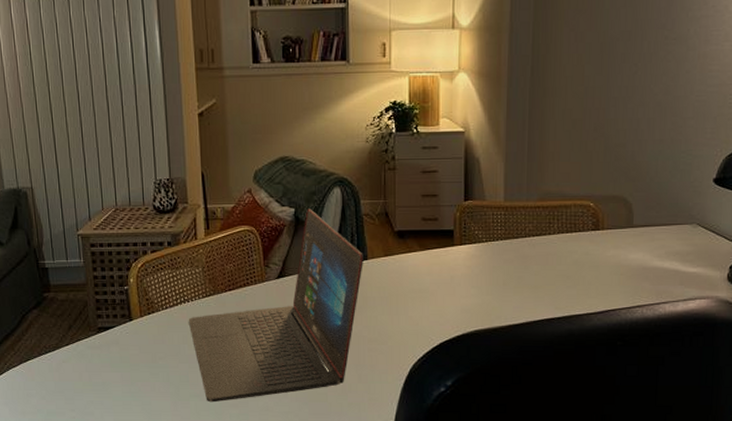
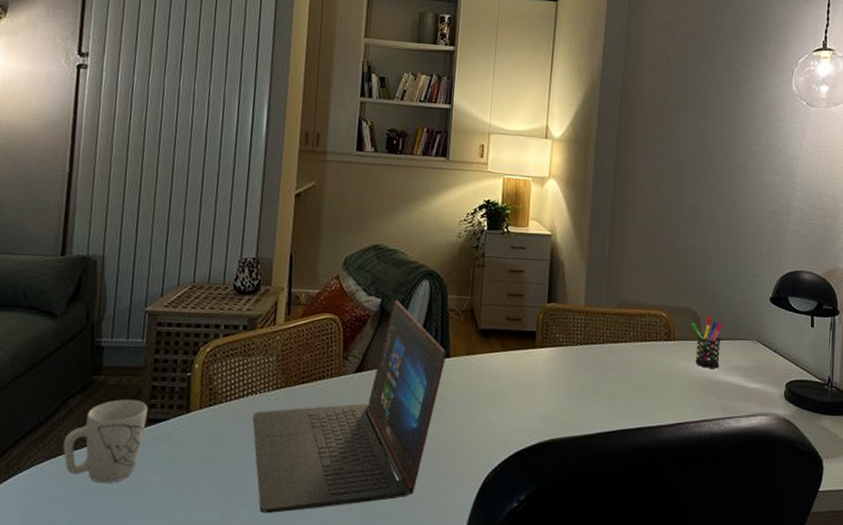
mug: none [30,312,97,382] -> present [62,399,148,484]
pen holder: none [622,202,657,255] -> present [691,315,722,368]

